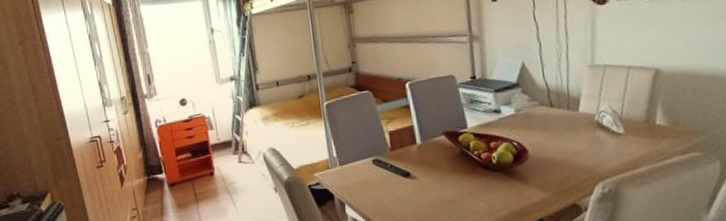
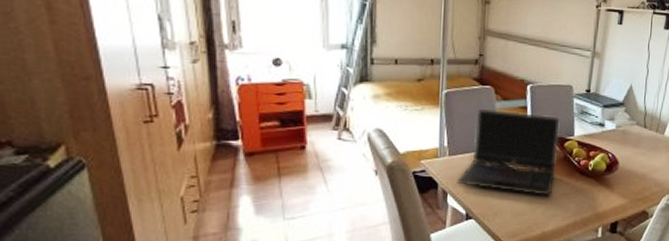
laptop computer: none [352,110,456,198] -> present [457,108,561,195]

